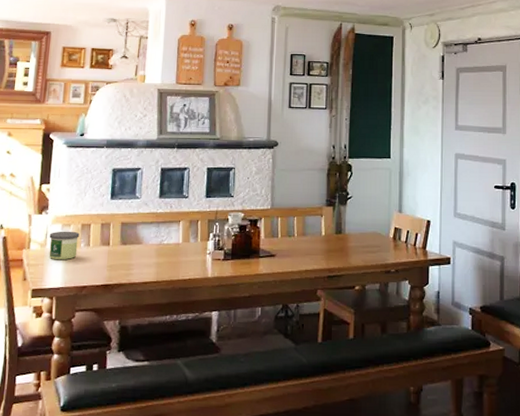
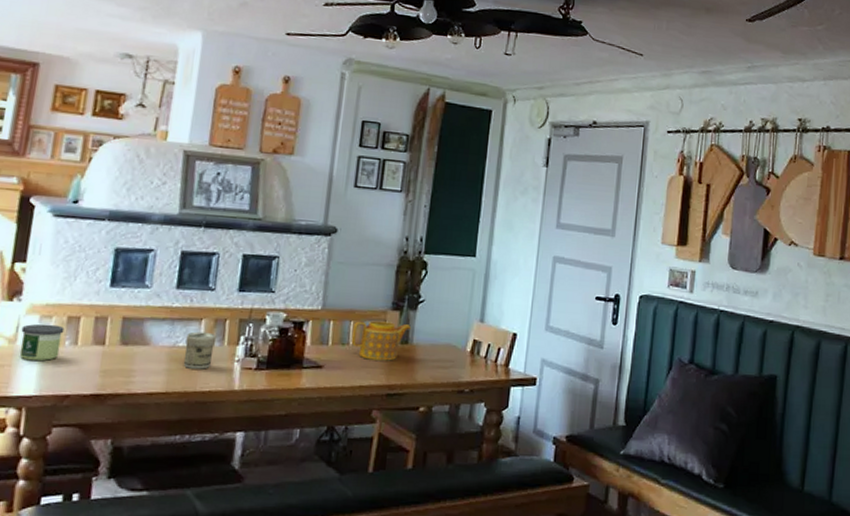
jar: none [168,231,192,262] -> present [183,331,217,369]
teapot: none [296,215,343,249] -> present [351,320,412,361]

